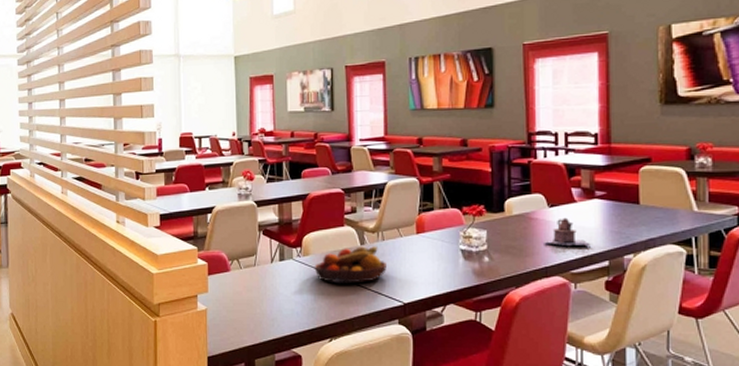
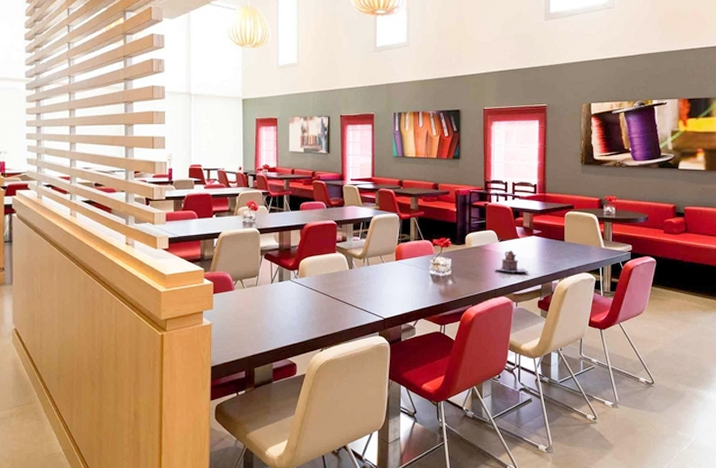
fruit bowl: present [314,246,386,284] -> none [309,270,370,302]

